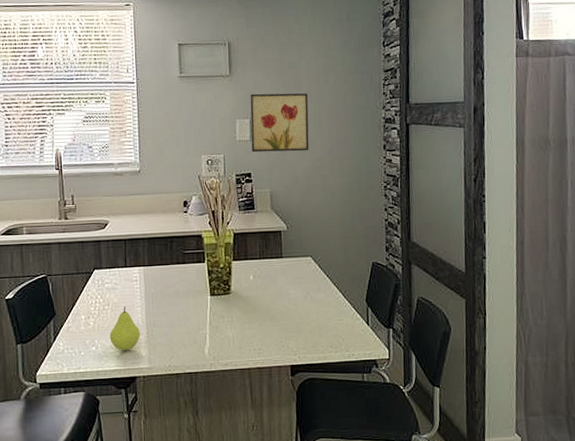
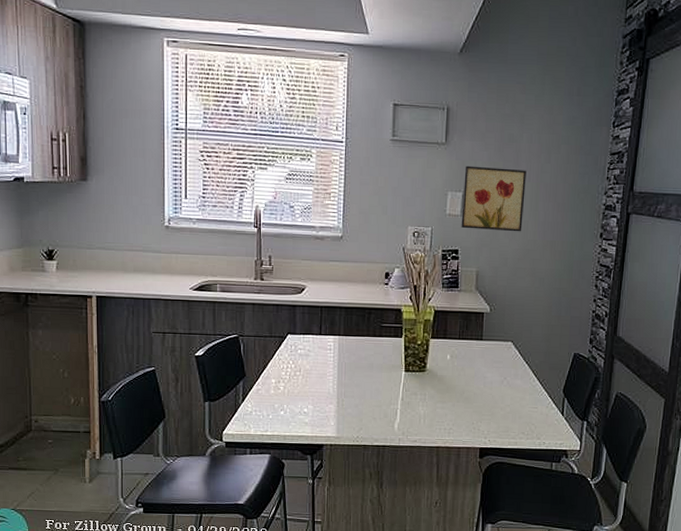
fruit: present [109,306,141,350] -> none [299,374,331,418]

